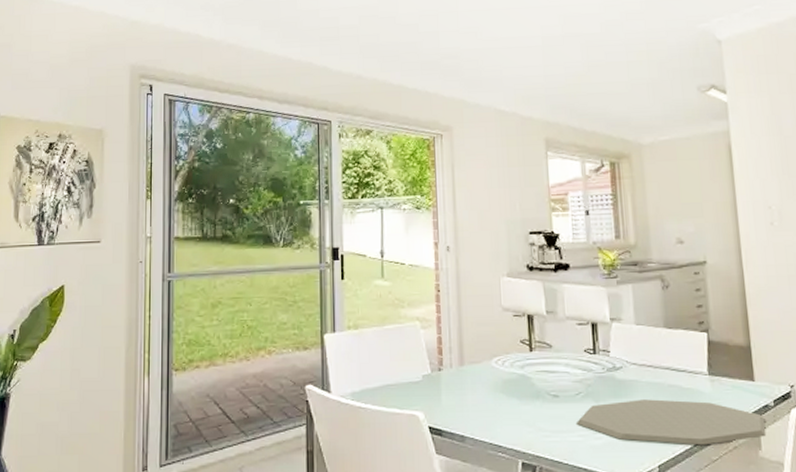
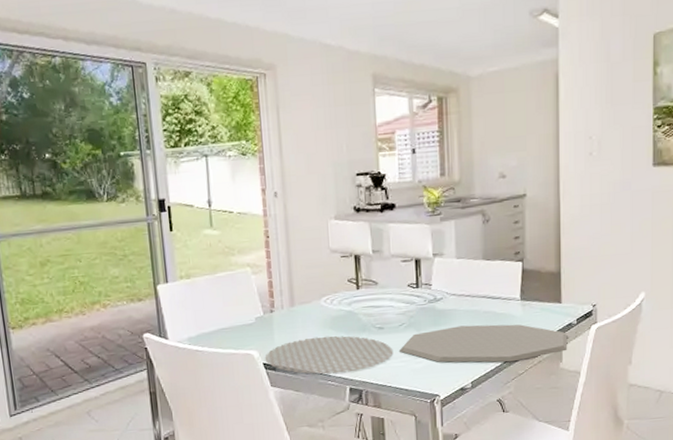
place mat: none [430,401,570,444] -> present [265,336,394,375]

